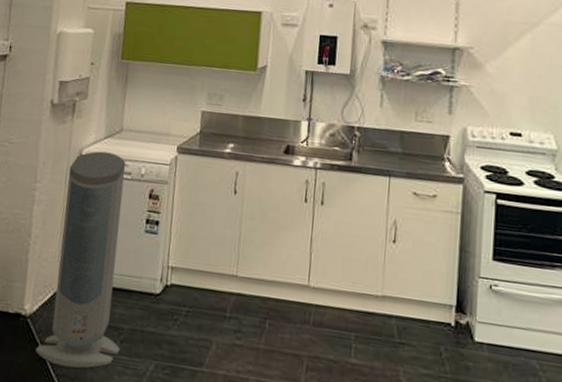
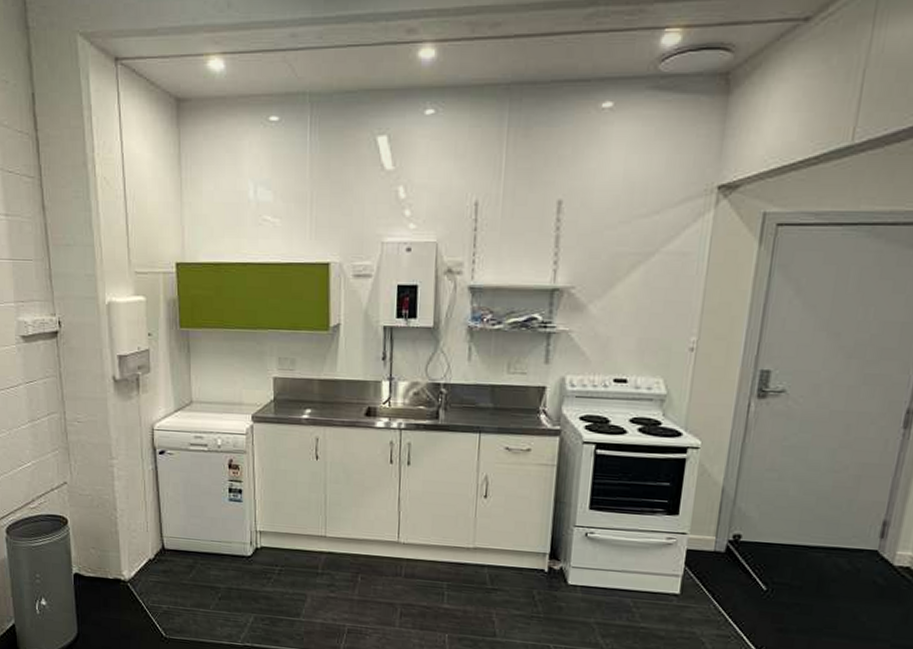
air purifier: present [35,151,126,369] -> none [140,425,219,623]

